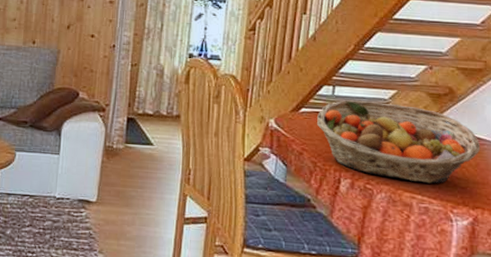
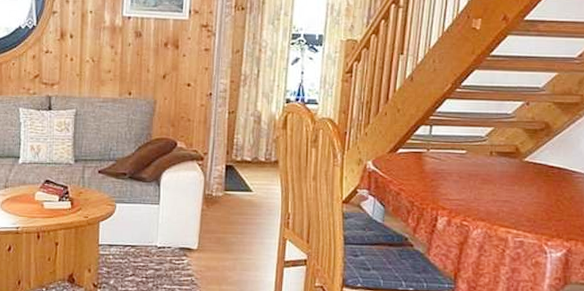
fruit basket: present [317,100,481,184] -> none [414,139,576,218]

